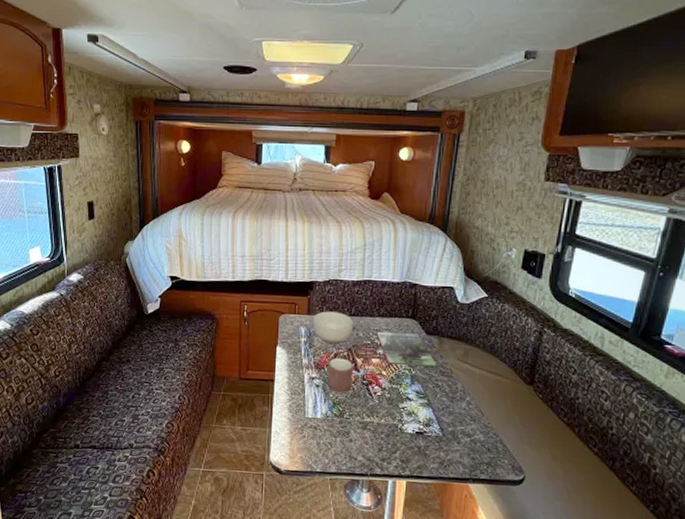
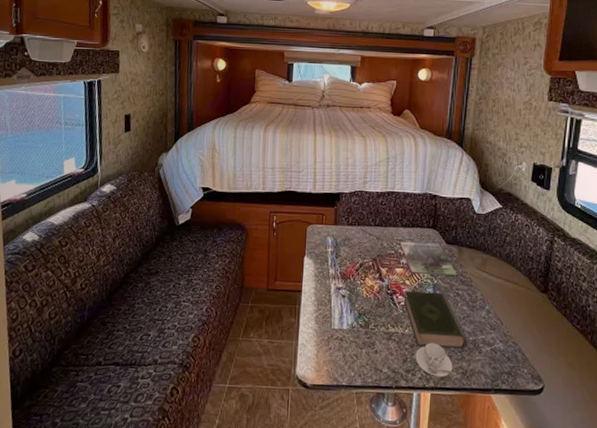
bowl: present [312,311,354,345] -> none [339,221,379,255]
mug: present [327,357,353,394] -> none [352,267,378,304]
book: none [379,381,446,439] -> present [403,290,468,348]
teacup: none [391,432,433,466] -> present [415,342,456,377]

